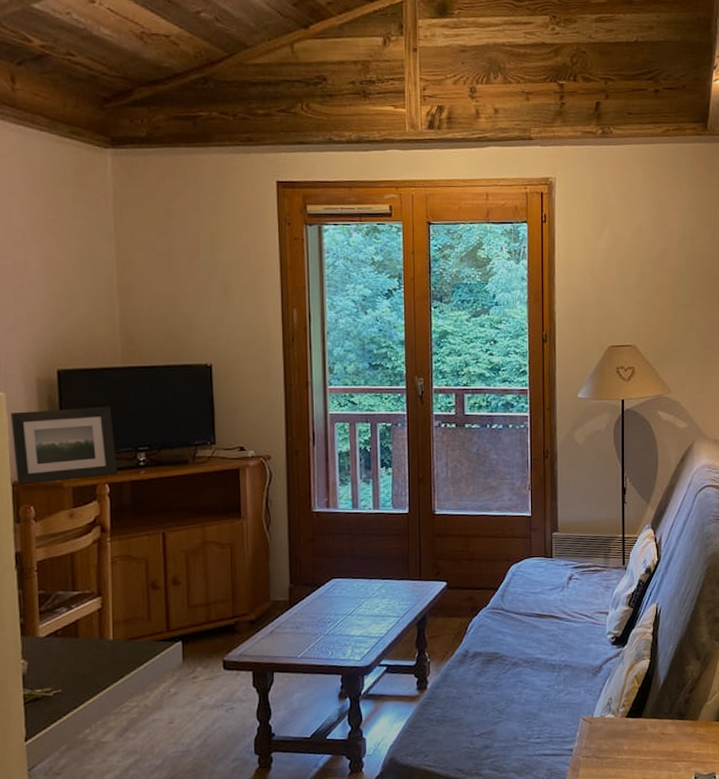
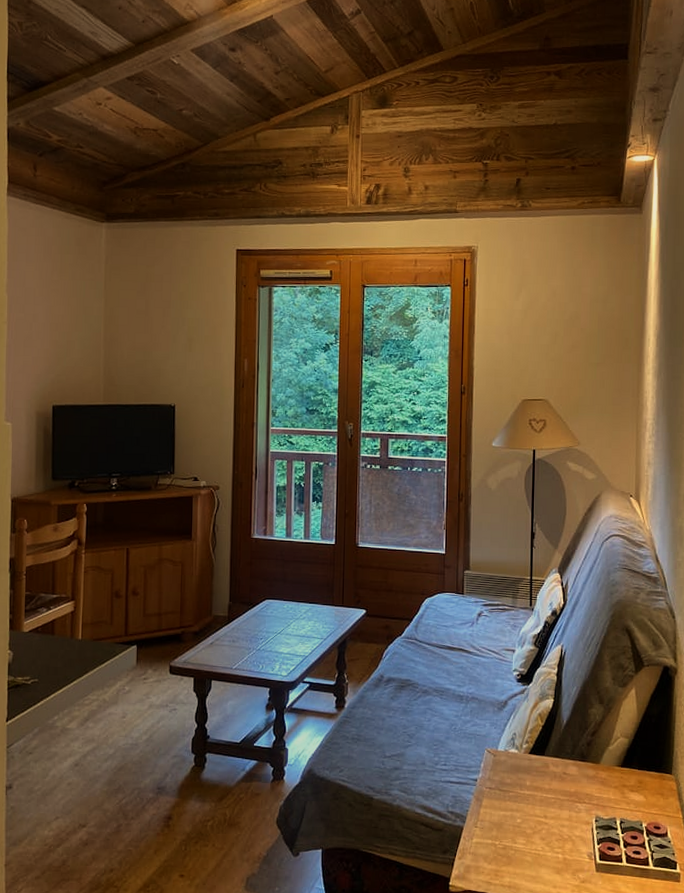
picture frame: present [10,406,117,486] -> none [14,437,94,501]

